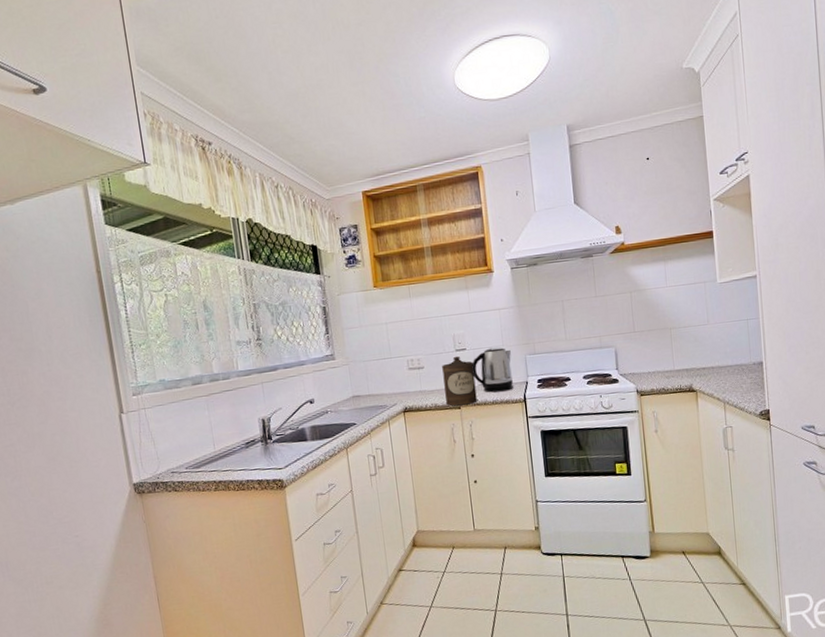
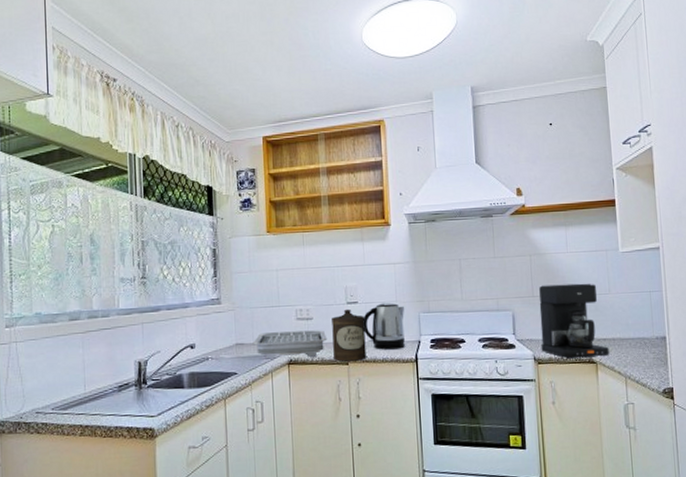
dish rack: none [368,377,439,409] -> present [252,330,328,359]
coffee maker: none [640,315,709,389] -> present [539,283,609,359]

